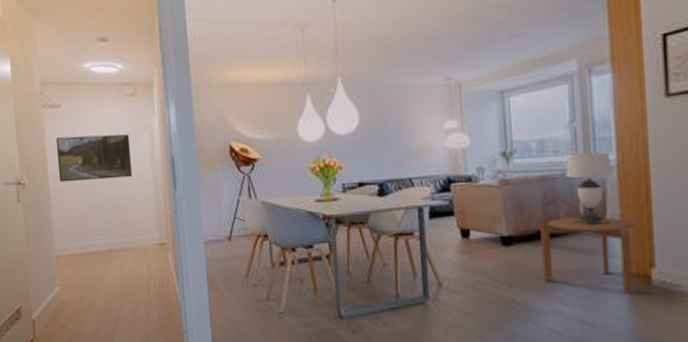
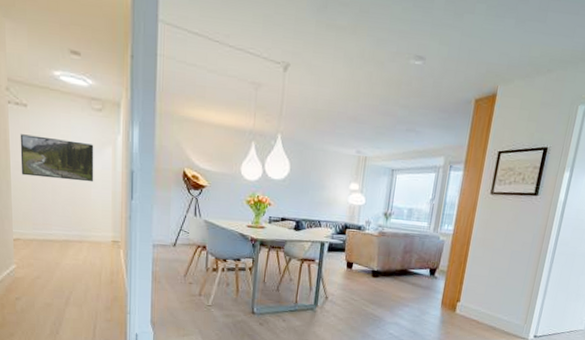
side table: present [540,216,635,294] -> none [393,263,455,317]
table lamp: present [565,151,612,226] -> none [419,221,450,271]

